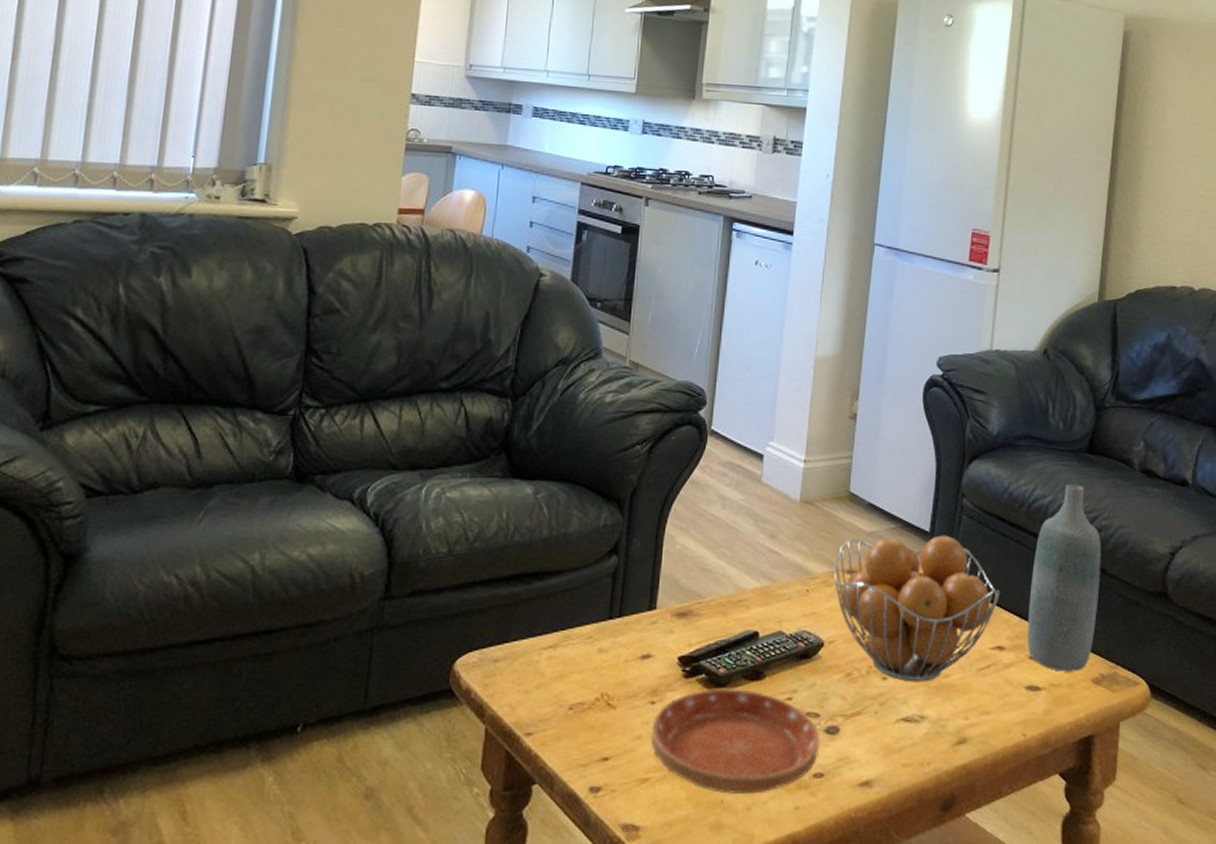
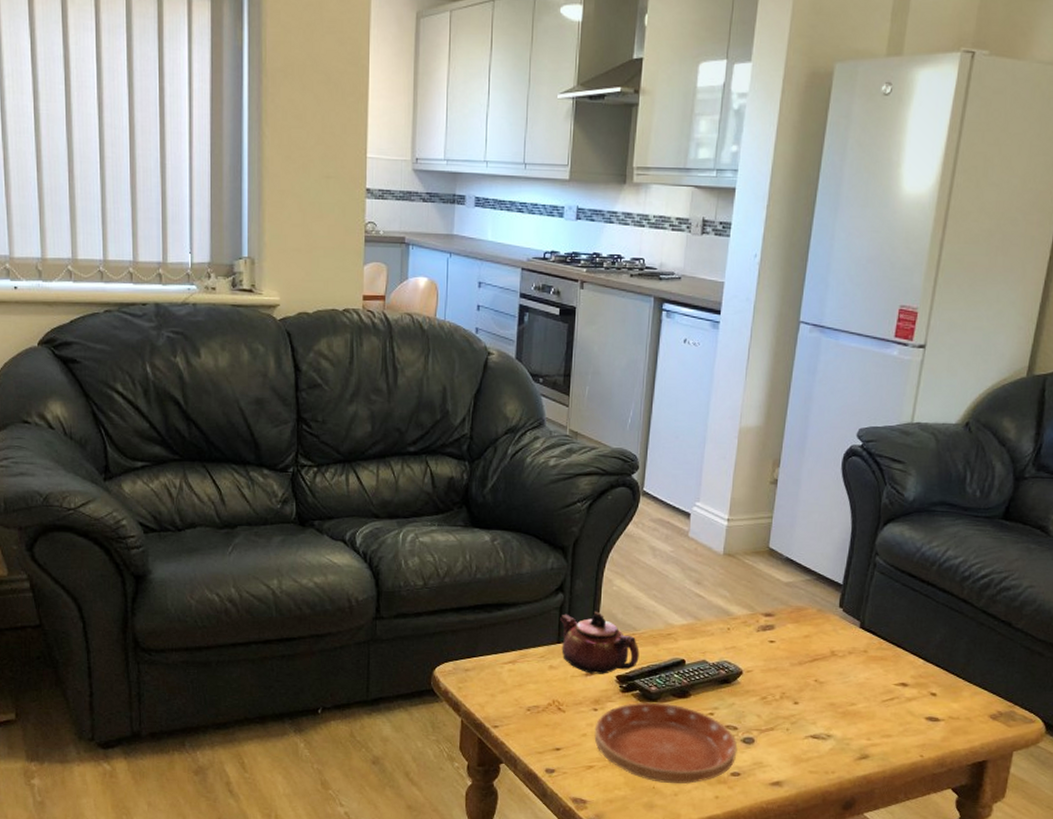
teapot: none [613,576,706,656] -> present [560,611,640,674]
fruit basket: present [833,535,1001,682] -> none [752,587,907,708]
bottle: present [1027,483,1101,672] -> none [929,546,1009,708]

